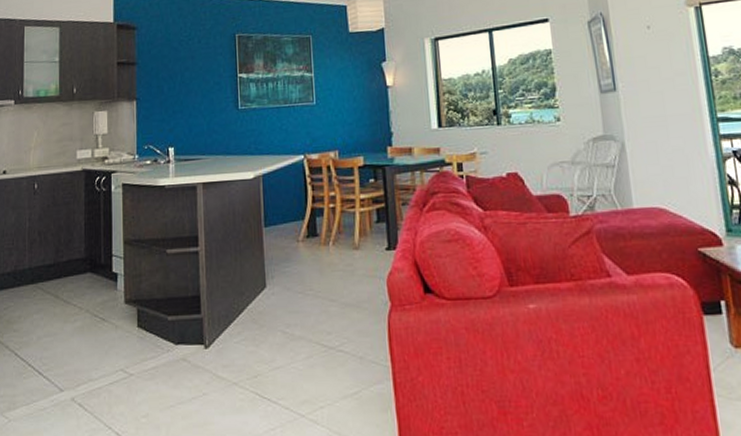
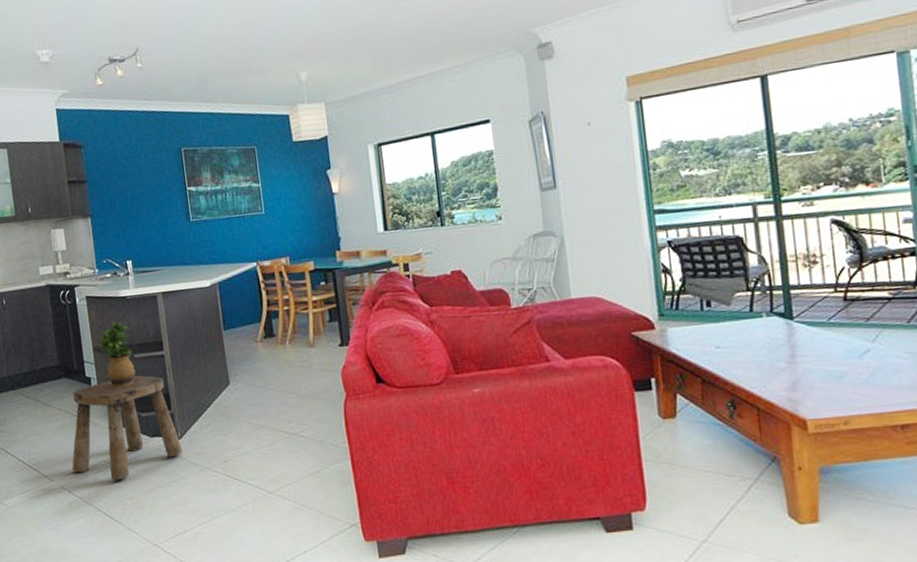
stool: none [86,273,208,393] -> present [72,375,182,480]
potted plant: none [131,213,167,286] -> present [99,322,136,388]

